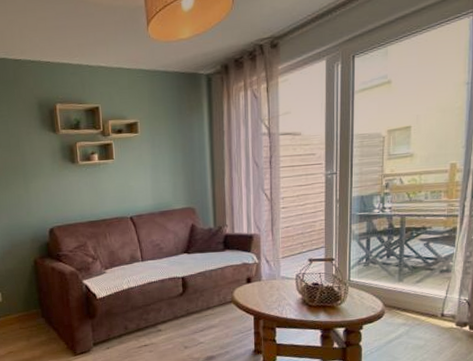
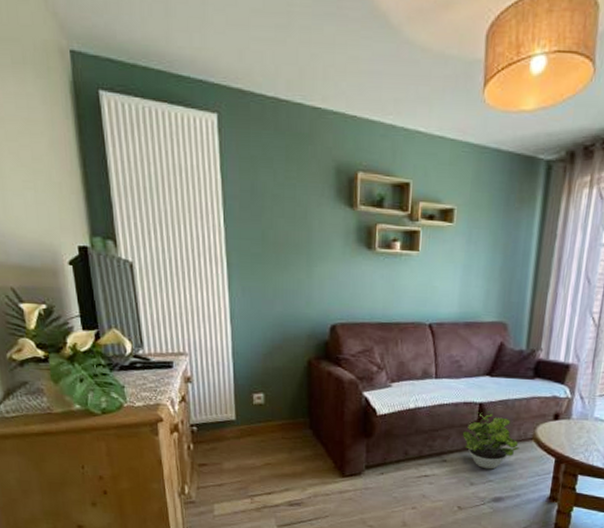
potted plant: none [171,283,222,333] -> present [462,411,520,470]

